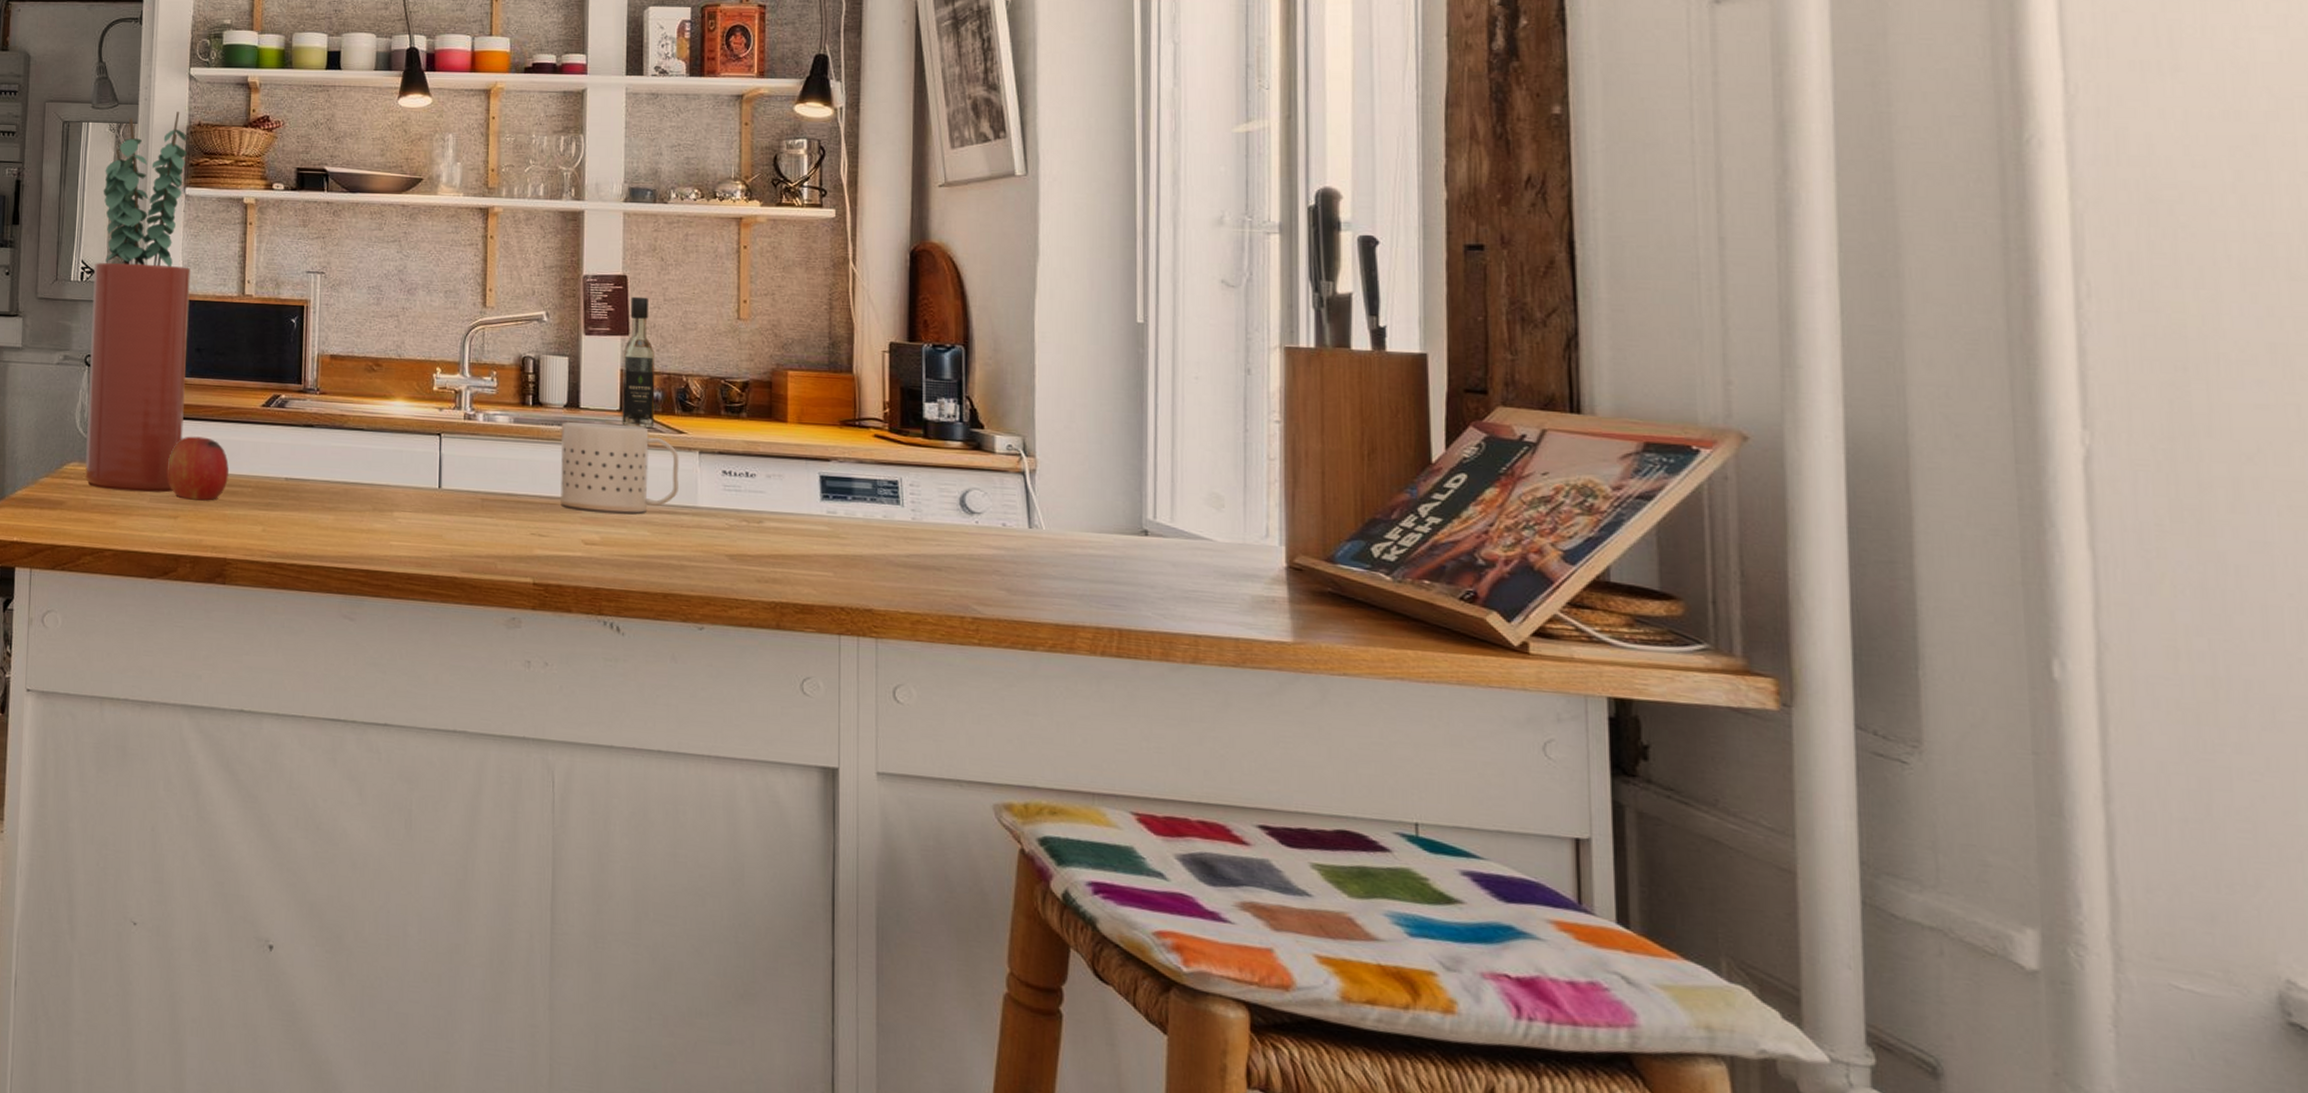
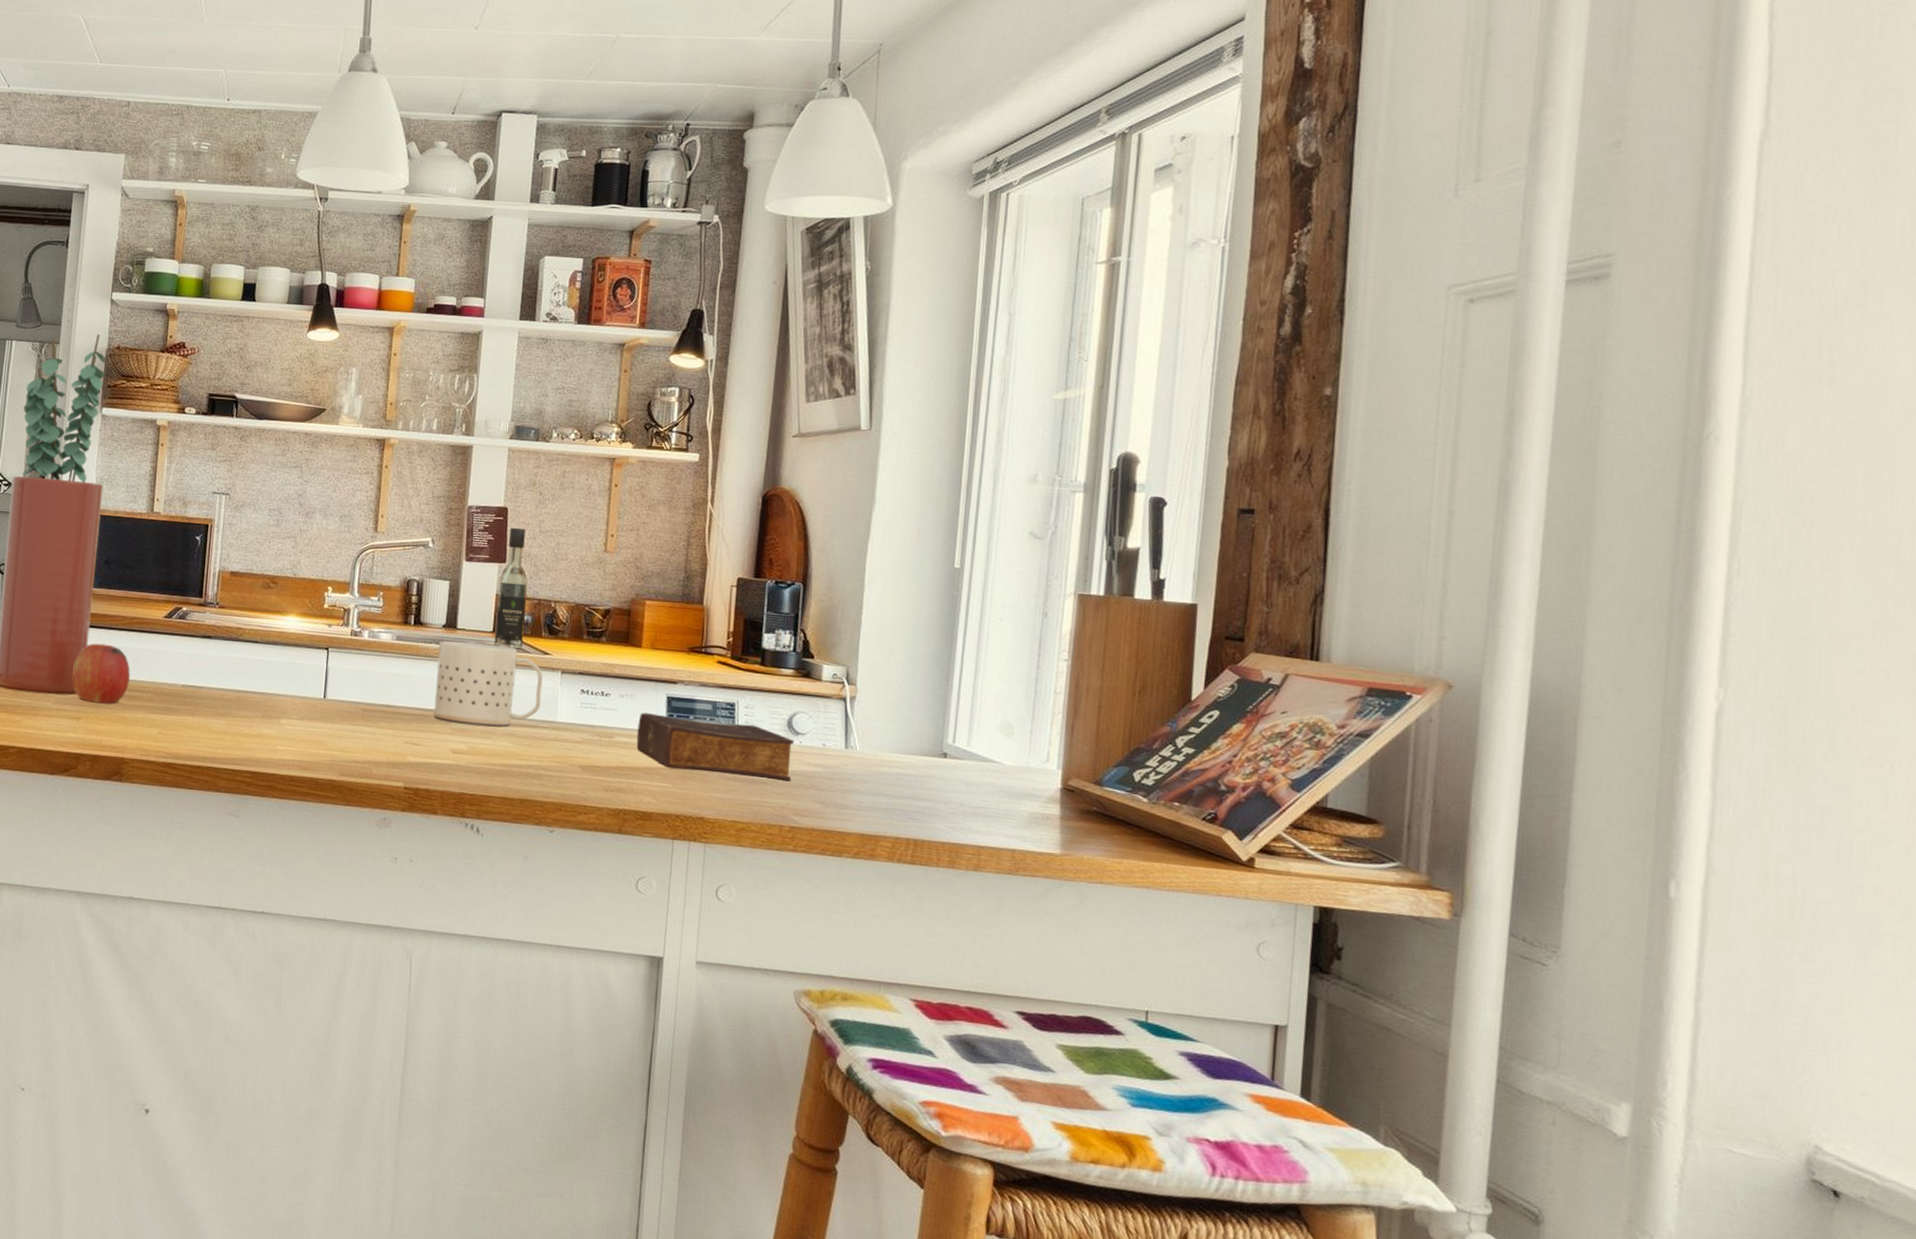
book: none [789,494,970,567] -> present [636,712,795,782]

